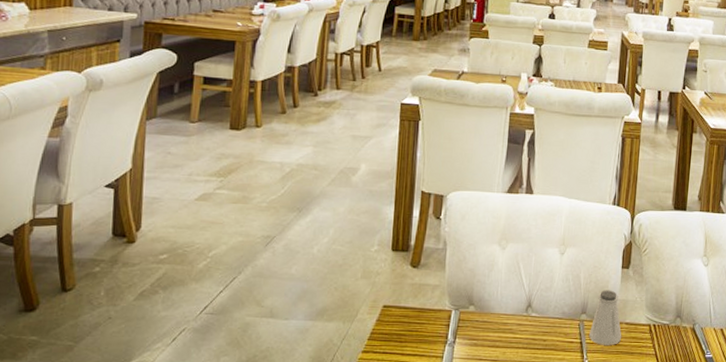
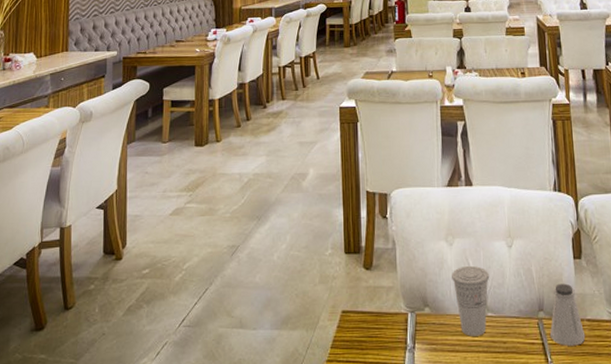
cup: none [500,269,539,334] -> present [452,265,490,336]

